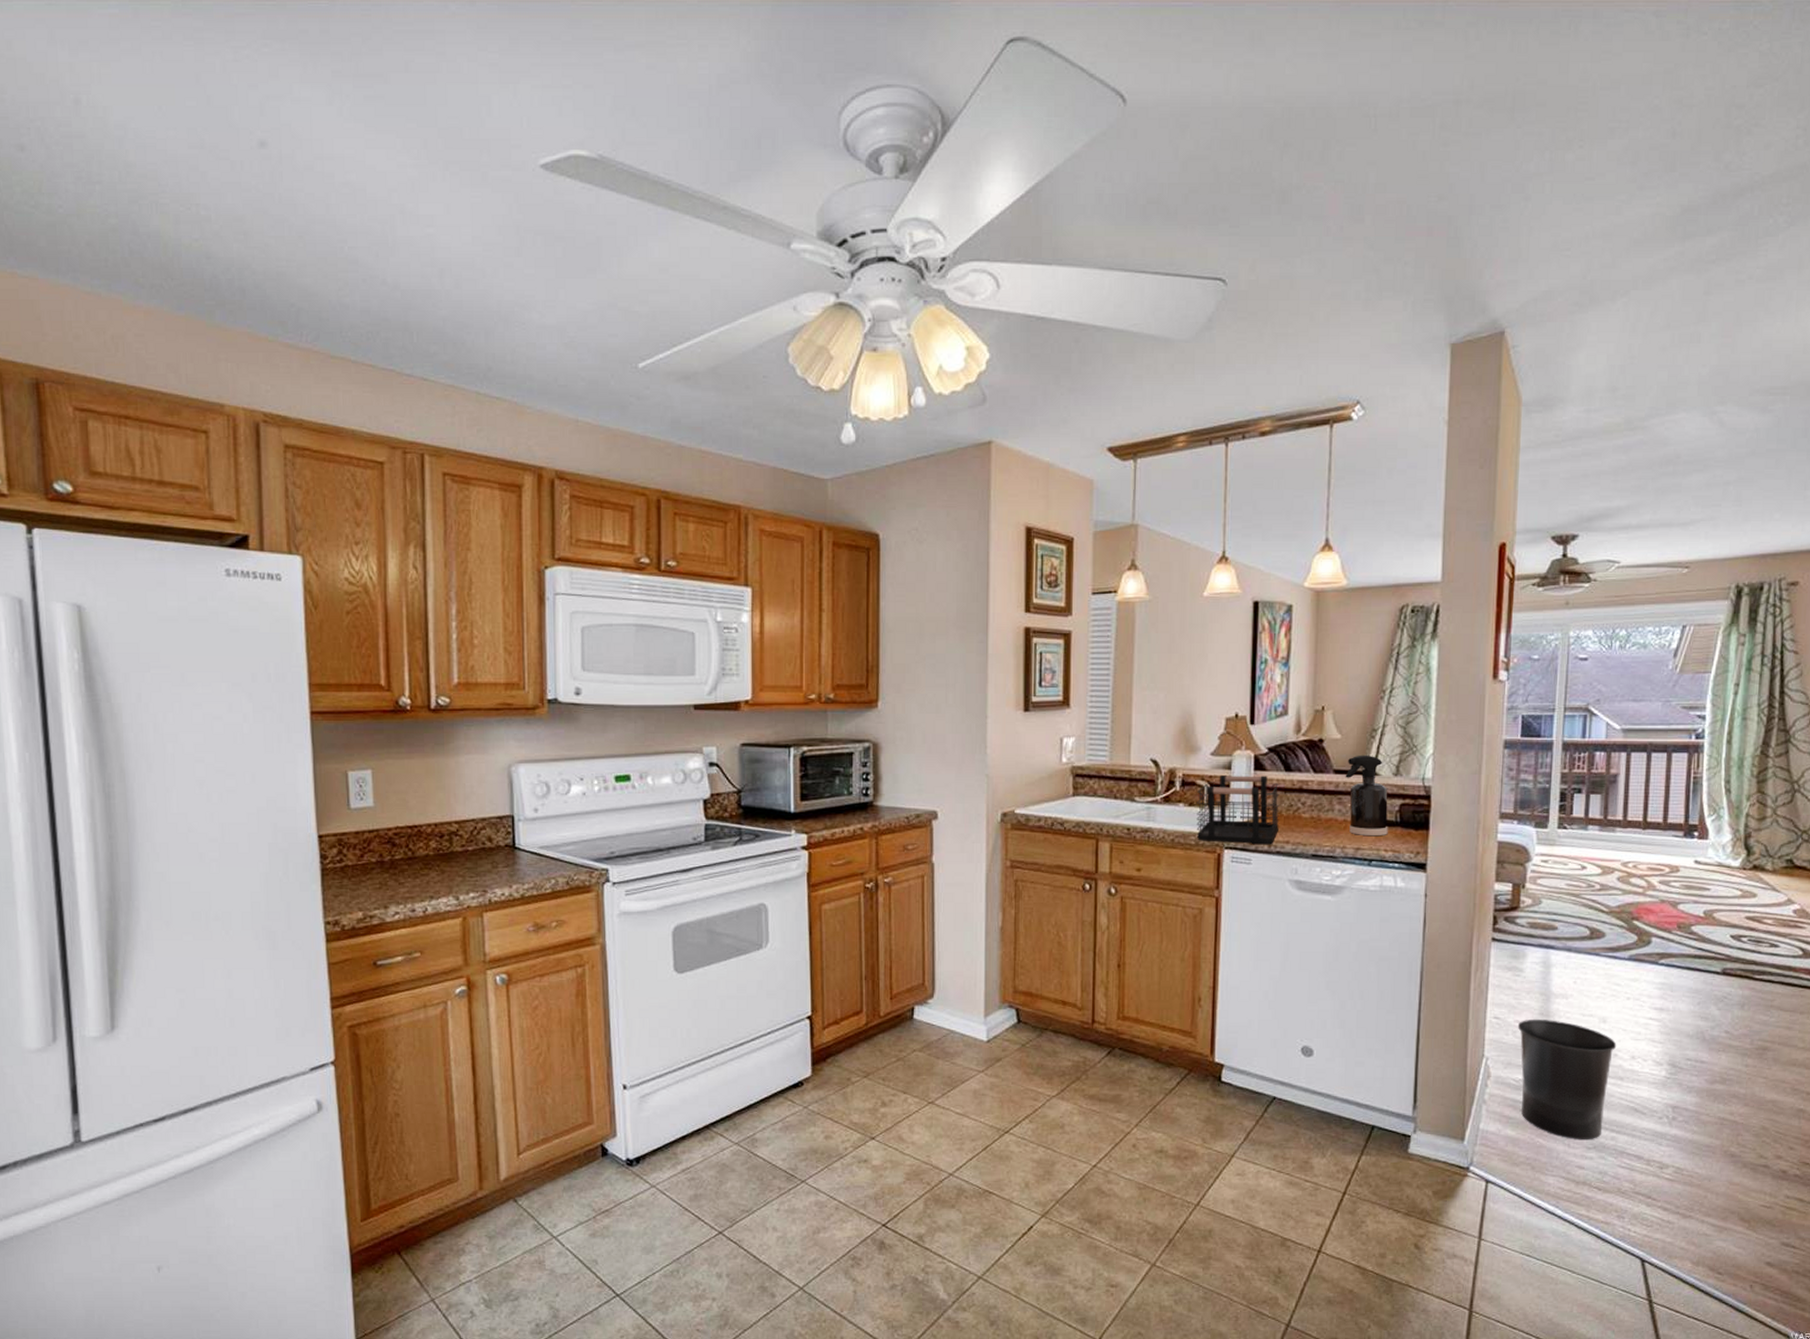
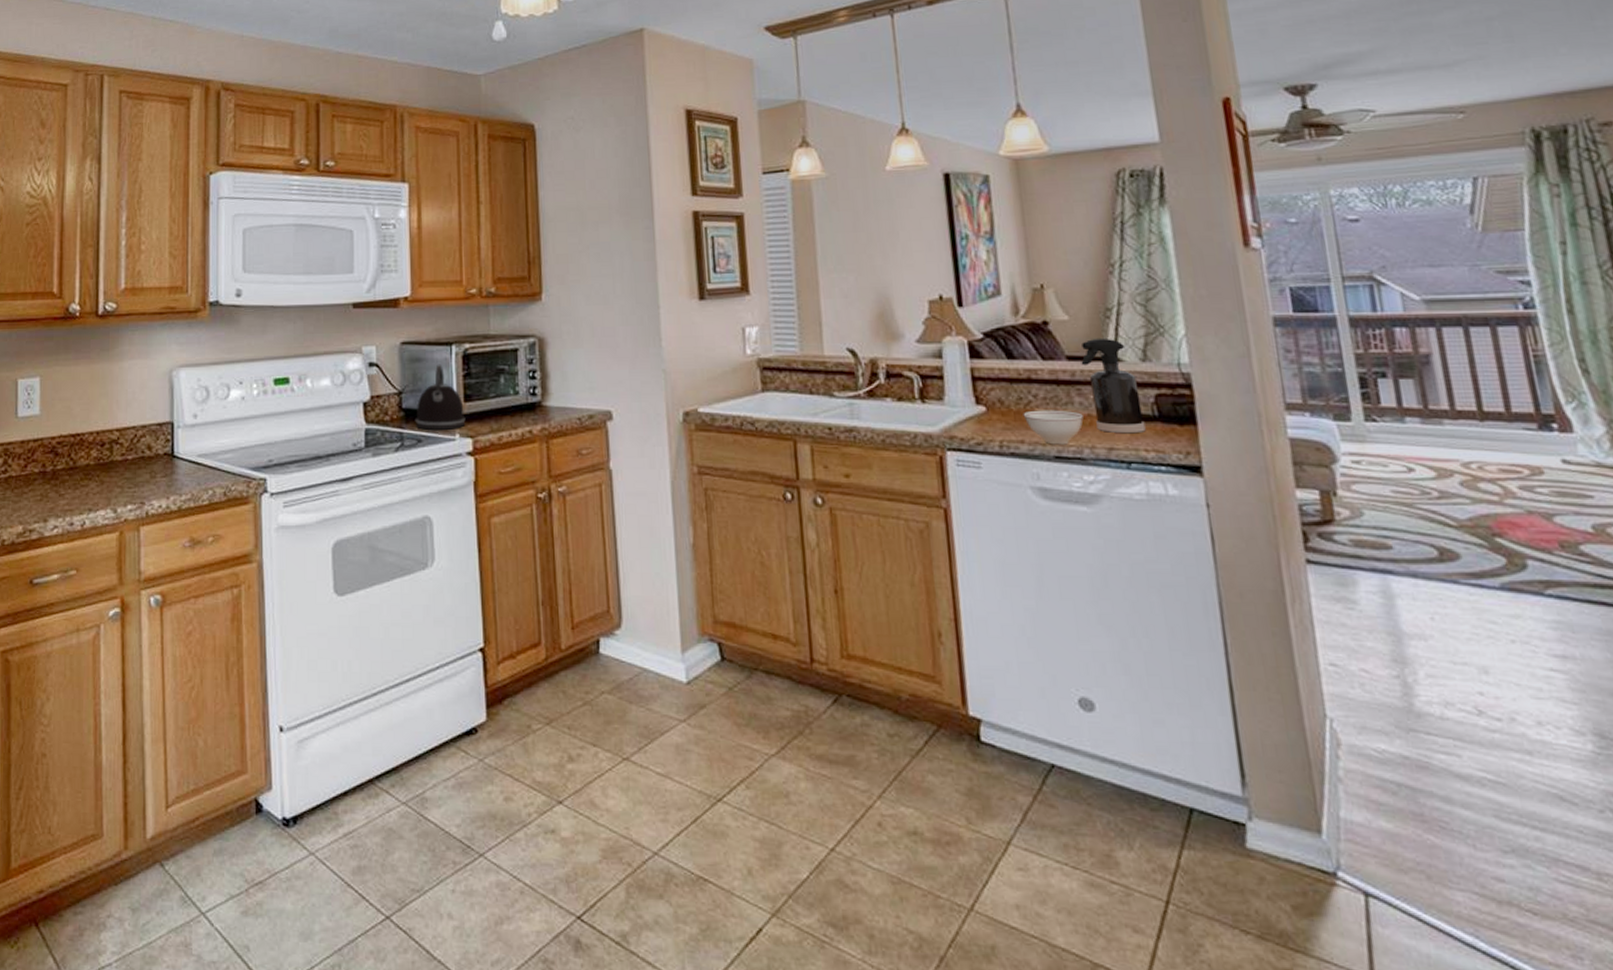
kettle: none [753,765,801,826] -> present [415,364,466,430]
dish rack: present [1196,774,1279,845] -> none [905,364,1009,445]
bowl: none [1291,815,1340,846] -> present [1023,410,1084,446]
waste bin: present [1517,1018,1617,1139] -> none [1364,667,1520,839]

